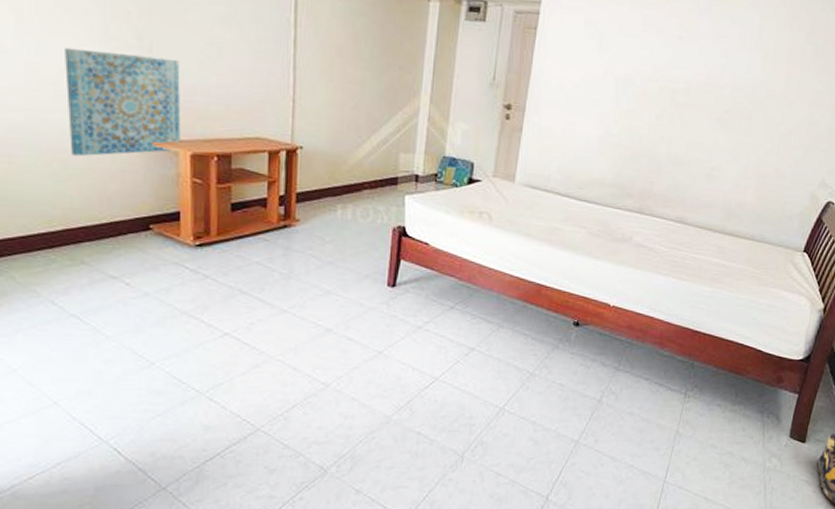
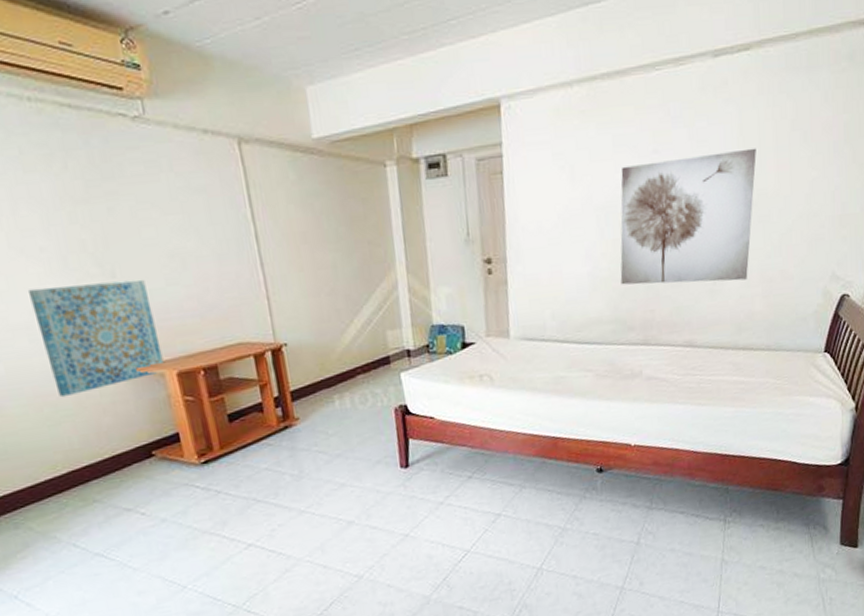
wall art: none [627,45,771,171] -> present [620,148,757,285]

